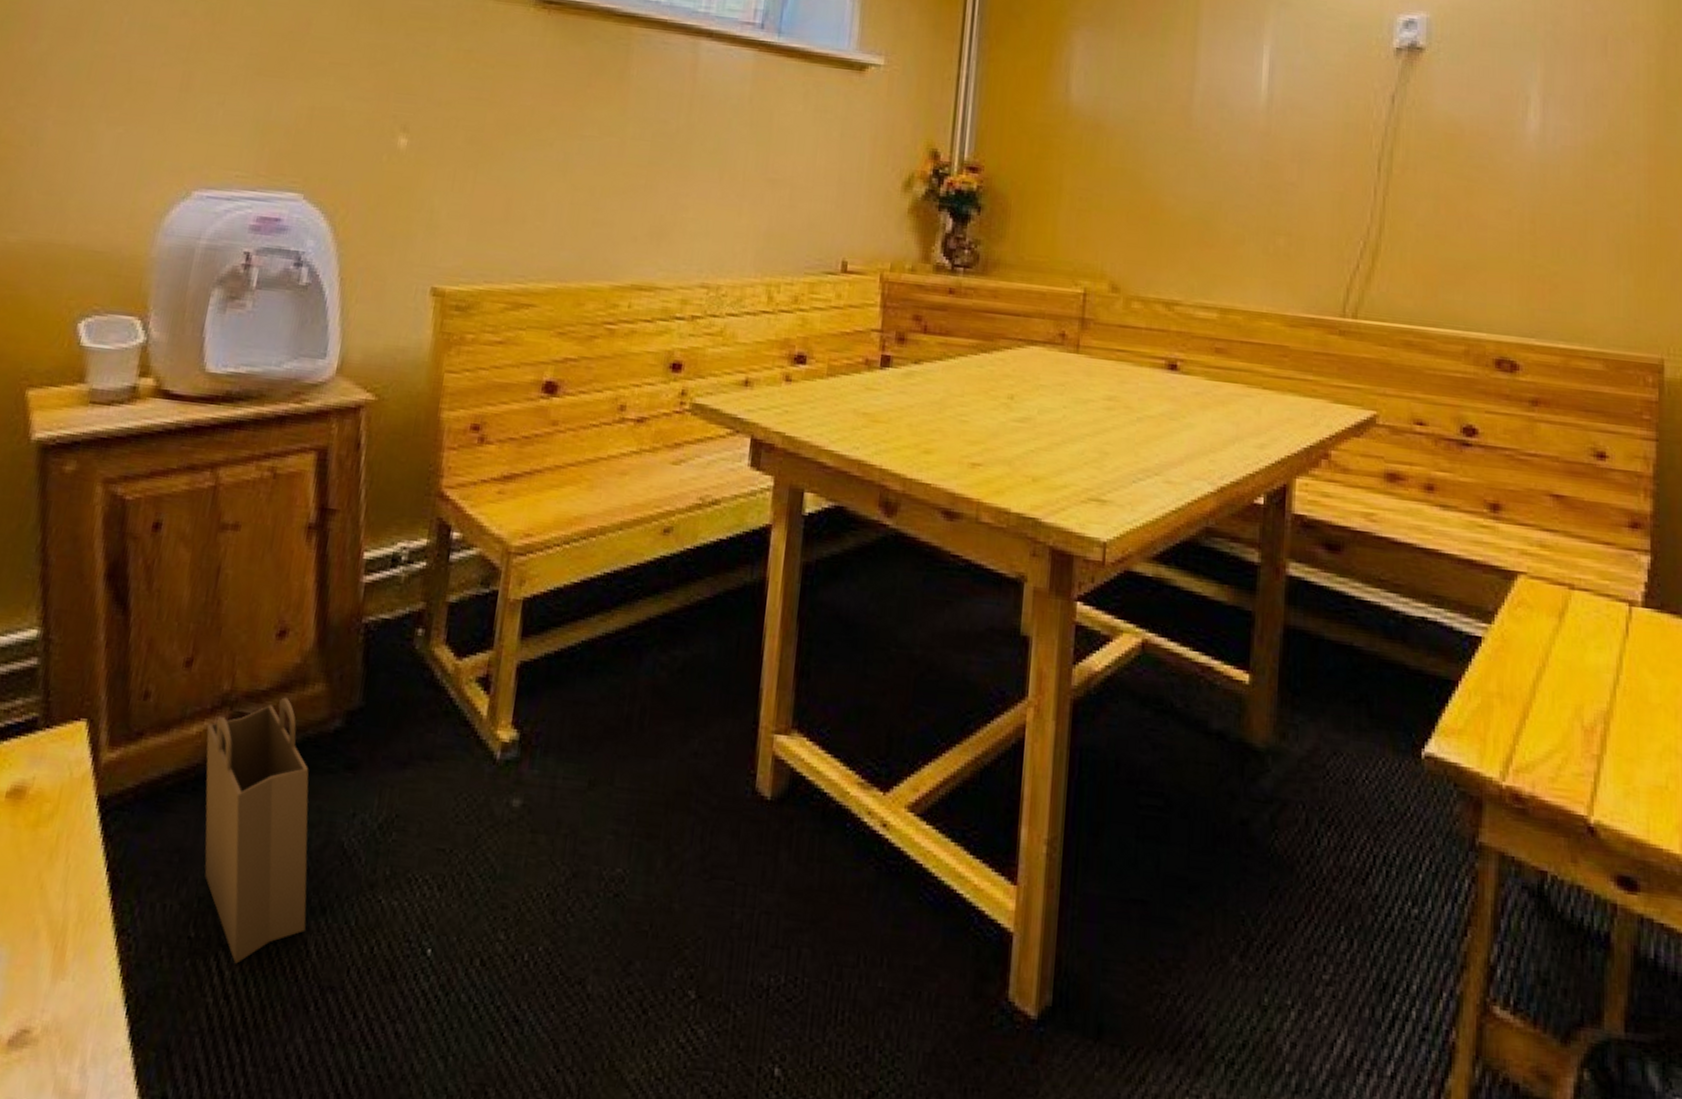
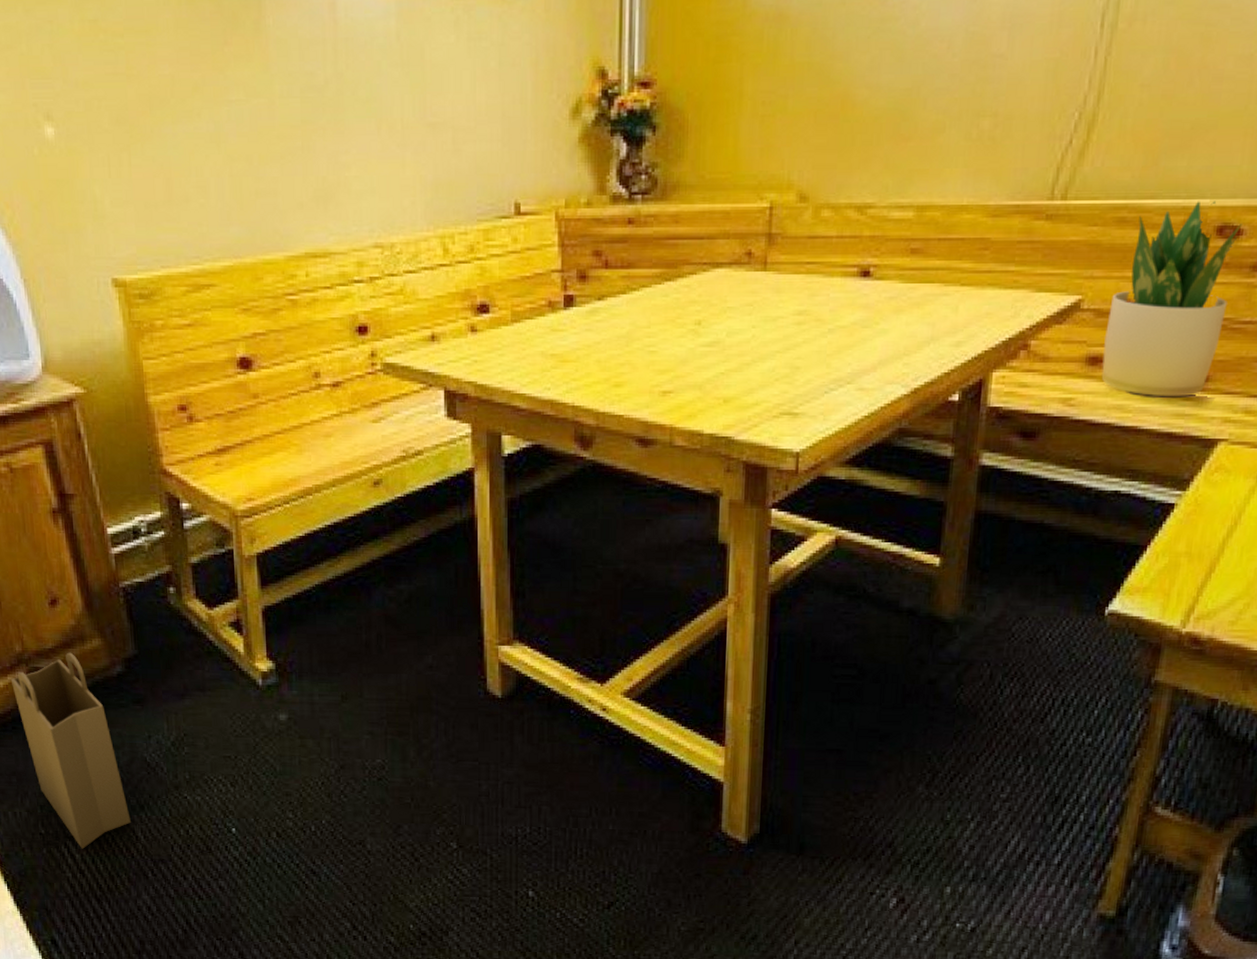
planter: none [1400,334,1518,524] -> present [1101,201,1243,397]

